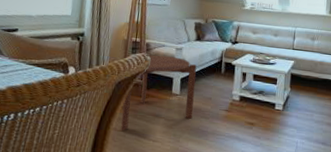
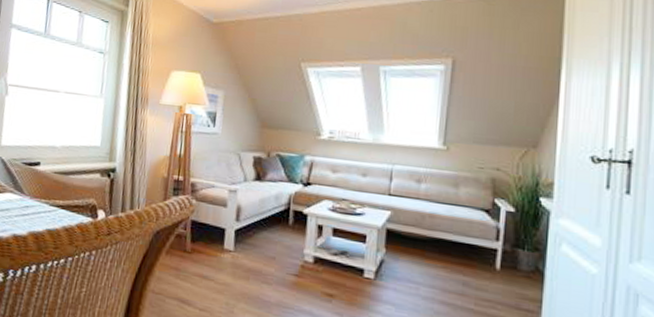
side table: present [121,55,197,131] -> none [160,198,256,294]

